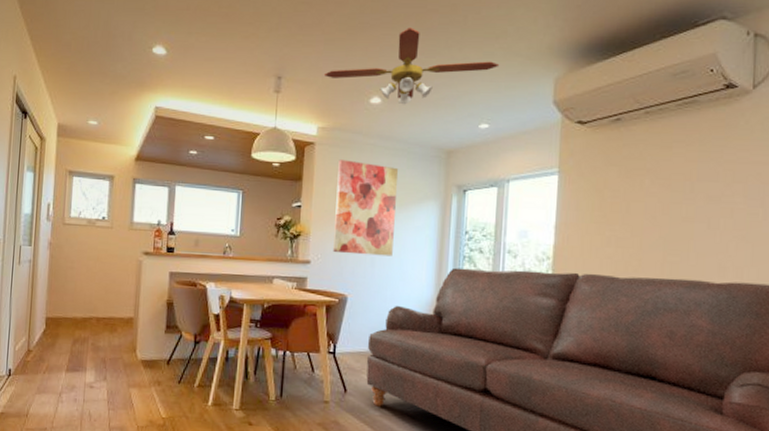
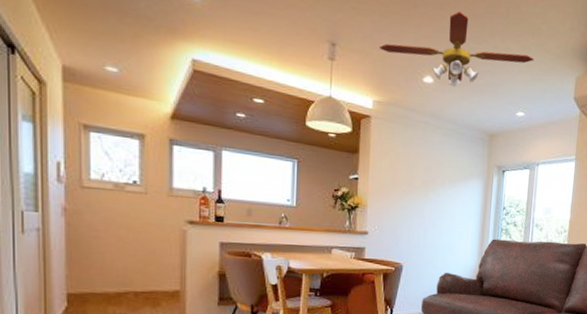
wall art: present [333,159,399,257] -> none [389,134,449,229]

